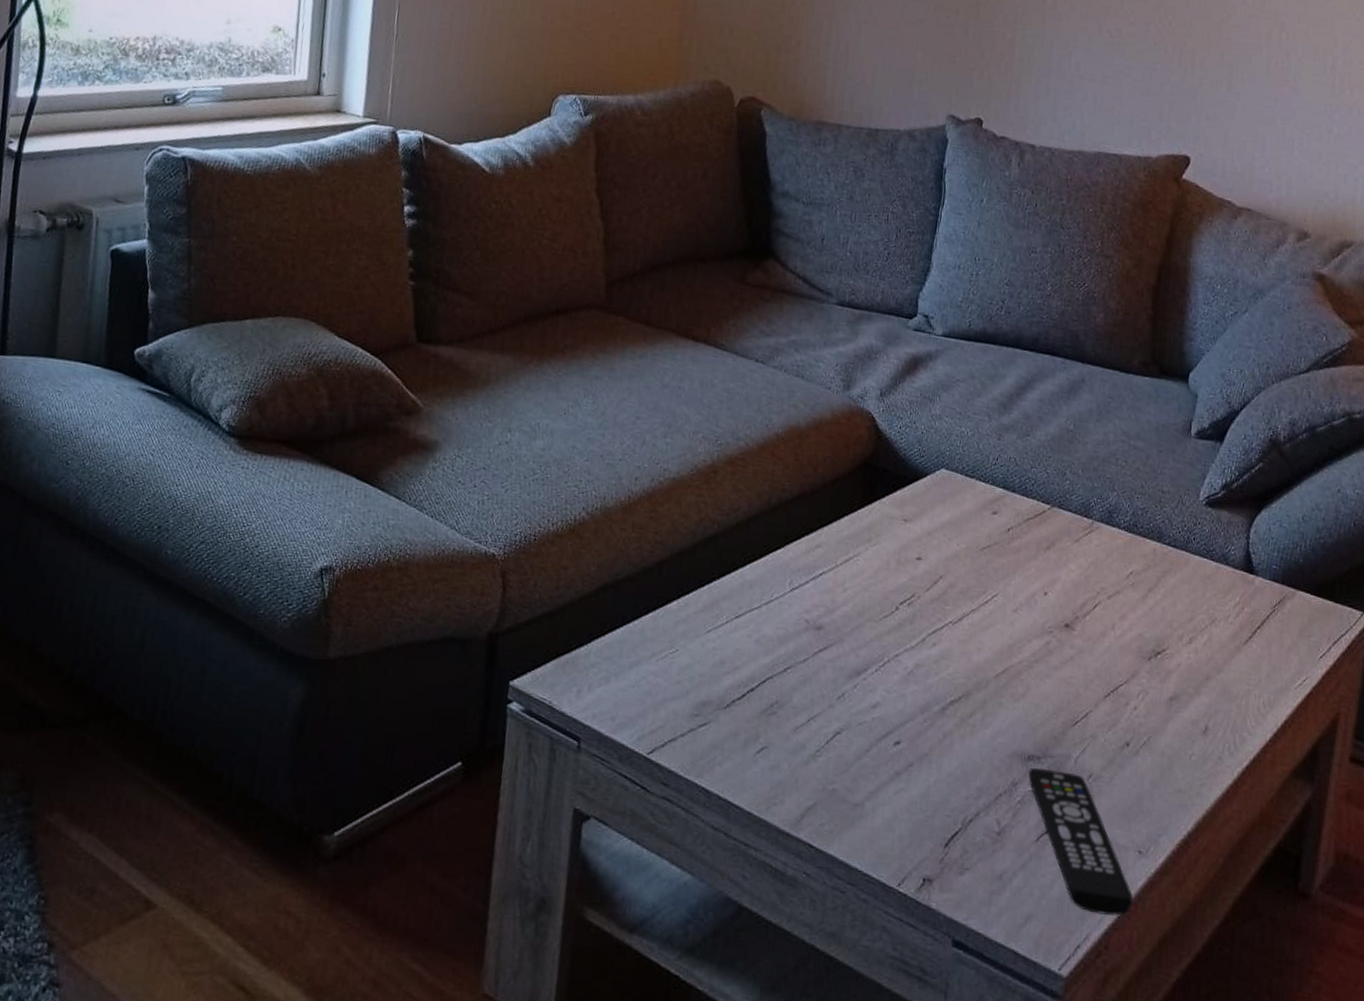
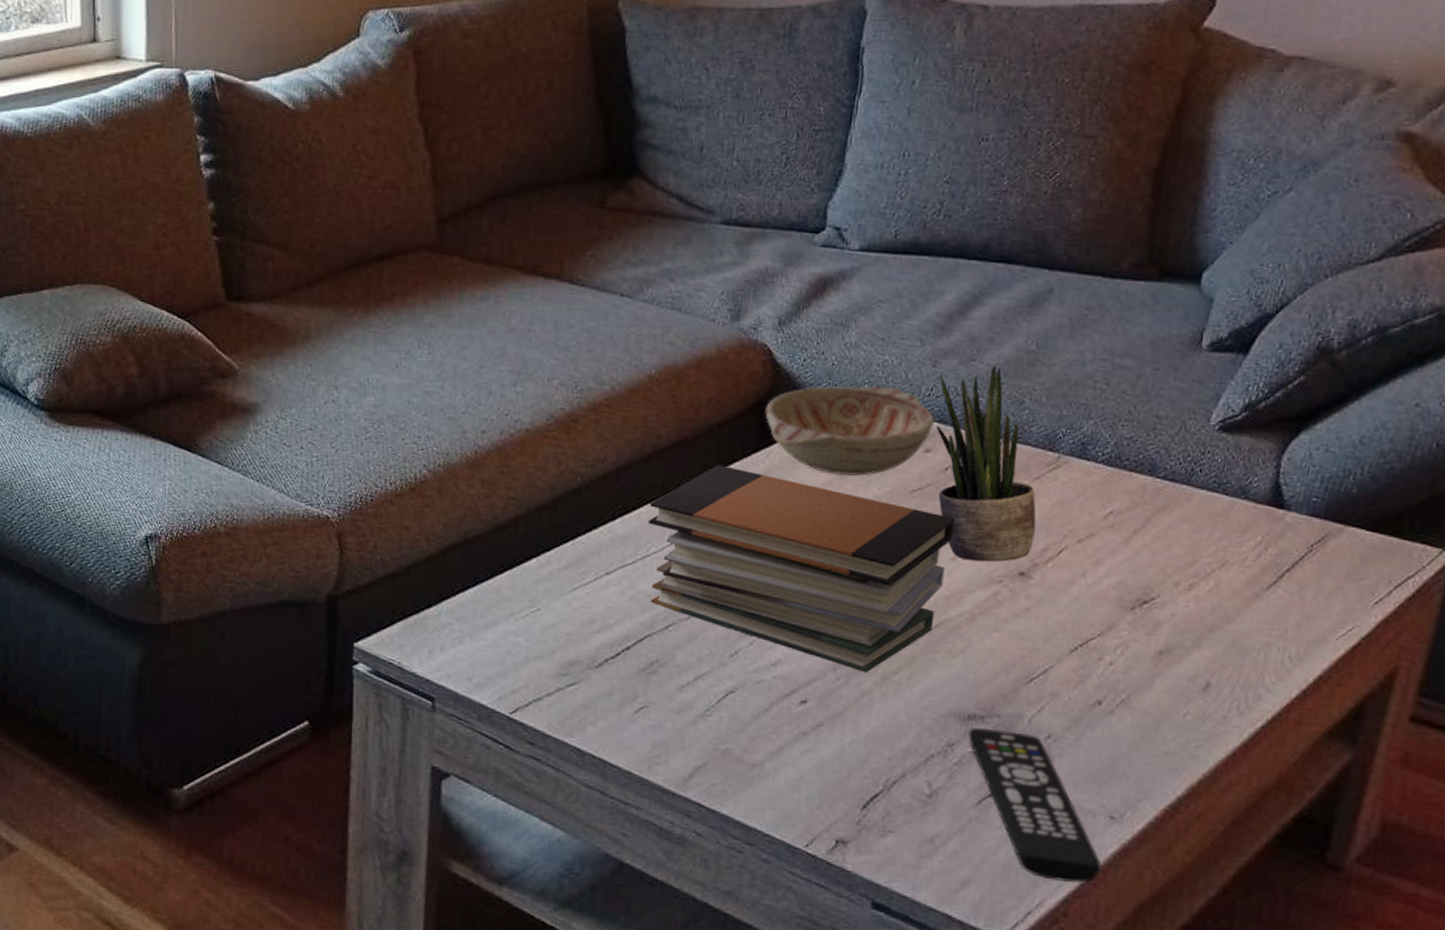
book stack: none [773,518,1016,716] -> present [649,464,955,673]
decorative bowl: none [869,451,1000,533] -> present [765,385,935,476]
potted plant: none [1001,441,1077,615] -> present [937,366,1037,563]

